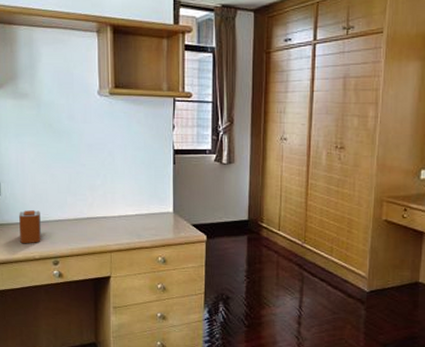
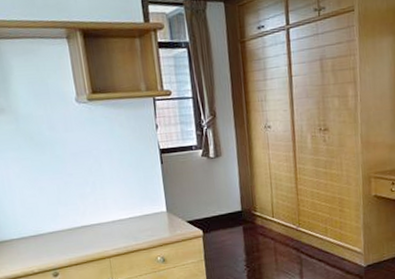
alarm clock: present [19,210,41,244] -> none [12,225,38,260]

